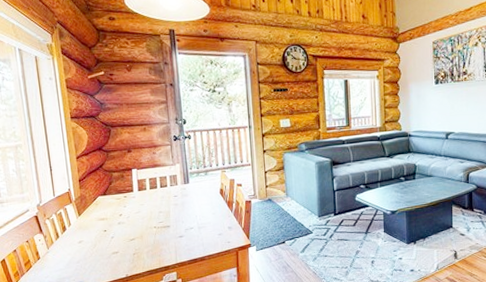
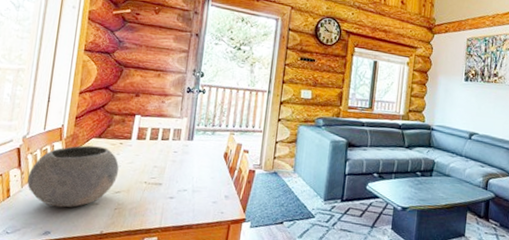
bowl: none [51,203,130,261] -> present [27,145,119,208]

